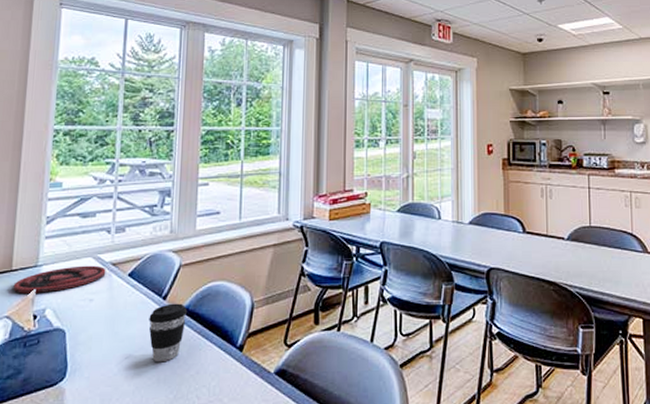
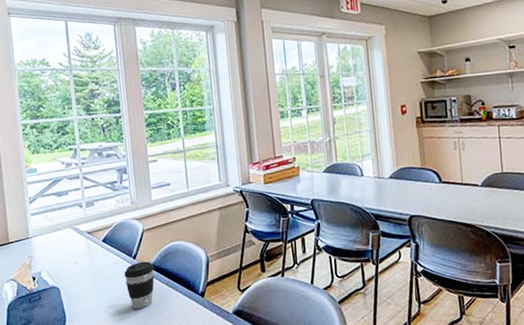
plate: present [13,265,106,293] -> none [12,234,84,261]

